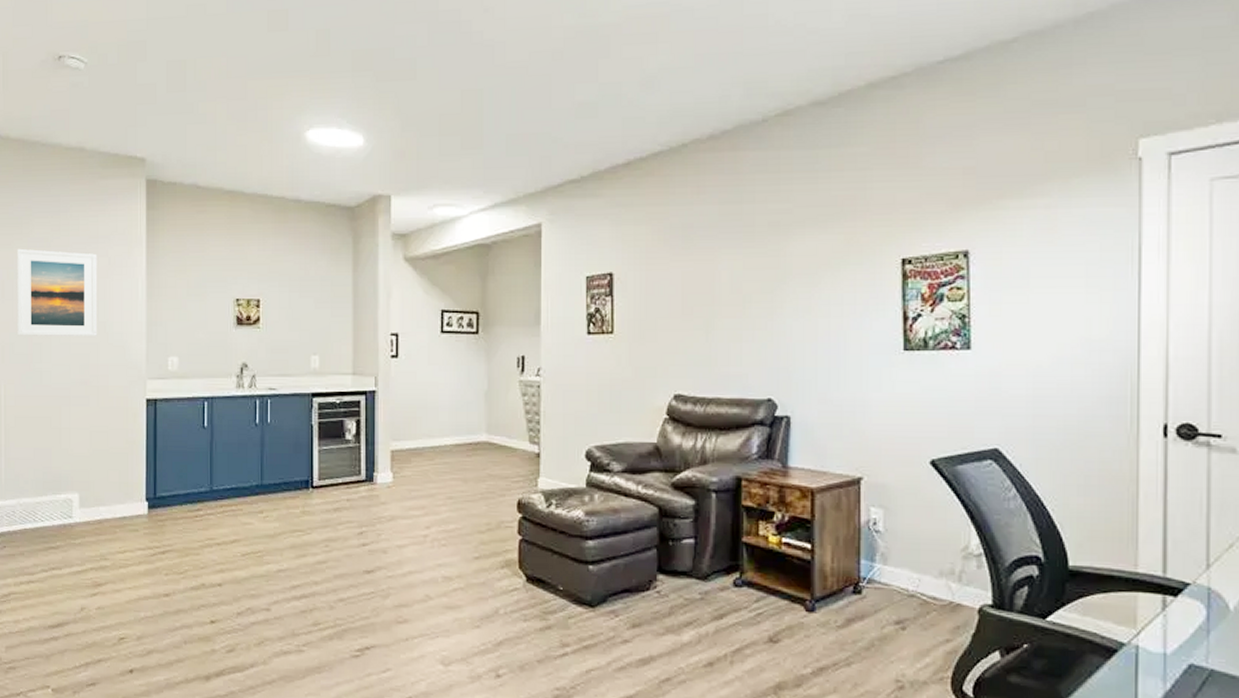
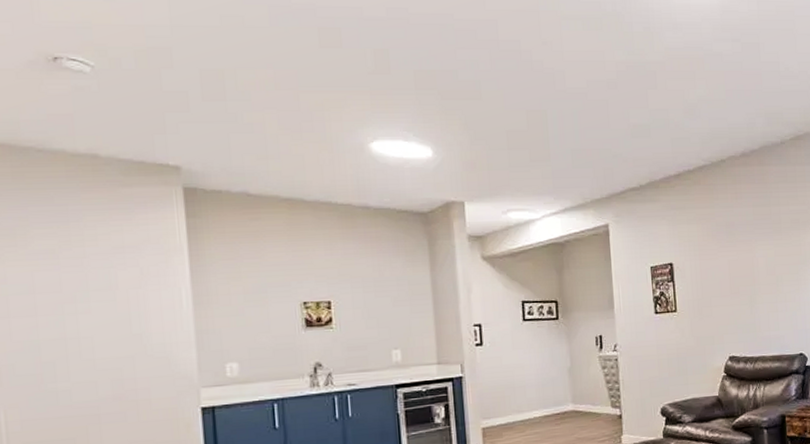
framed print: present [17,248,98,336] -> none [10,261,132,356]

